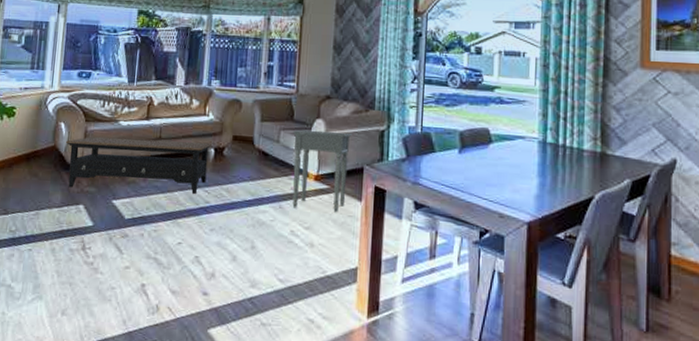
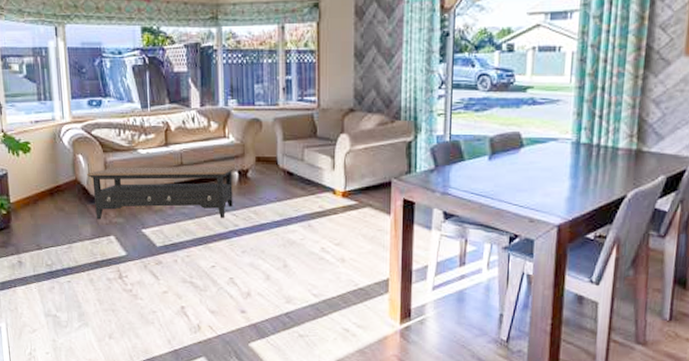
side table: present [292,129,352,213] -> none [316,146,378,228]

